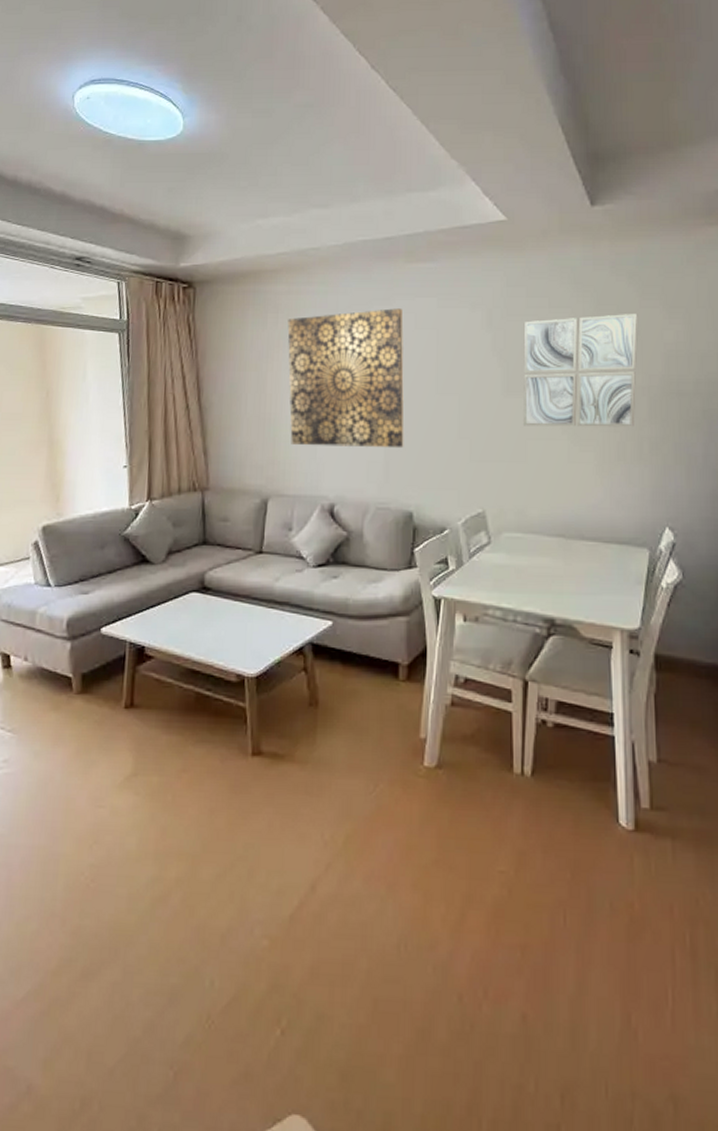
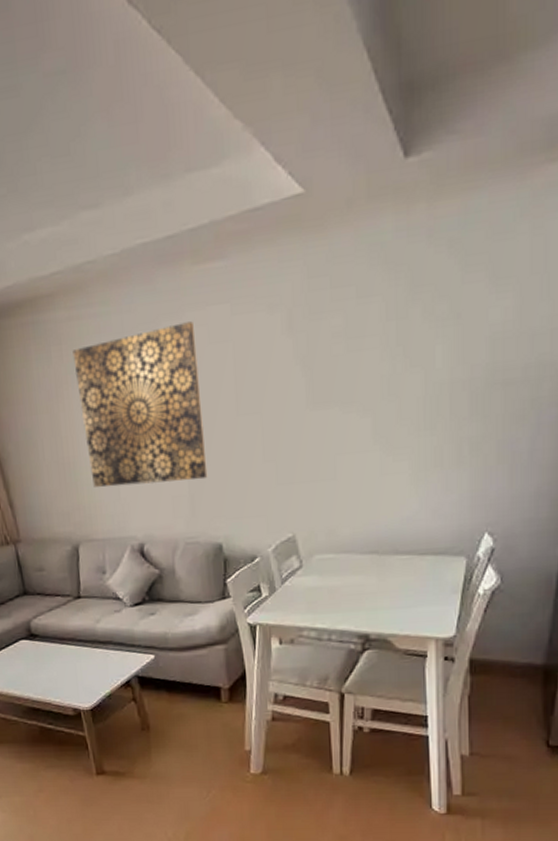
wall art: present [523,314,638,427] -> none [329,292,460,441]

